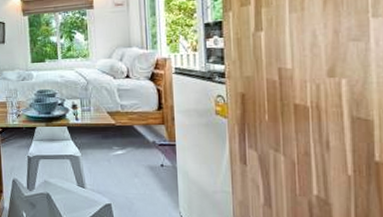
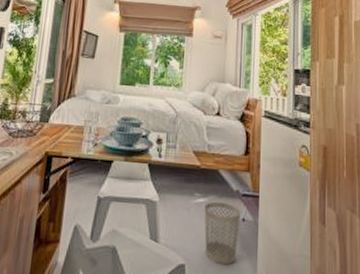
wastebasket: none [123,152,159,203] -> present [204,201,241,266]

